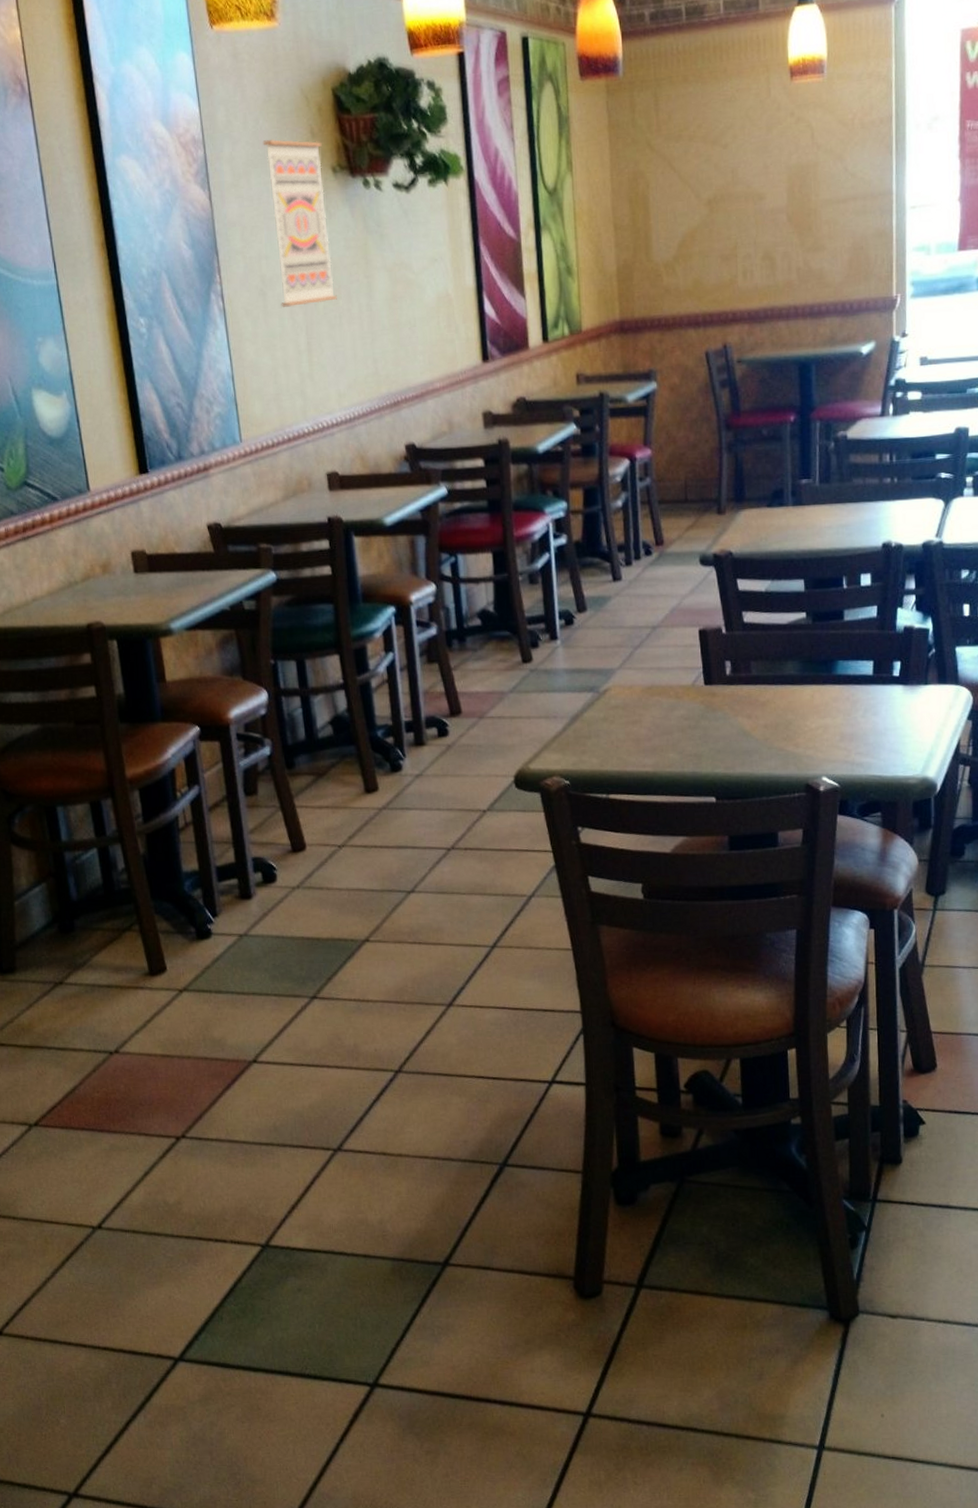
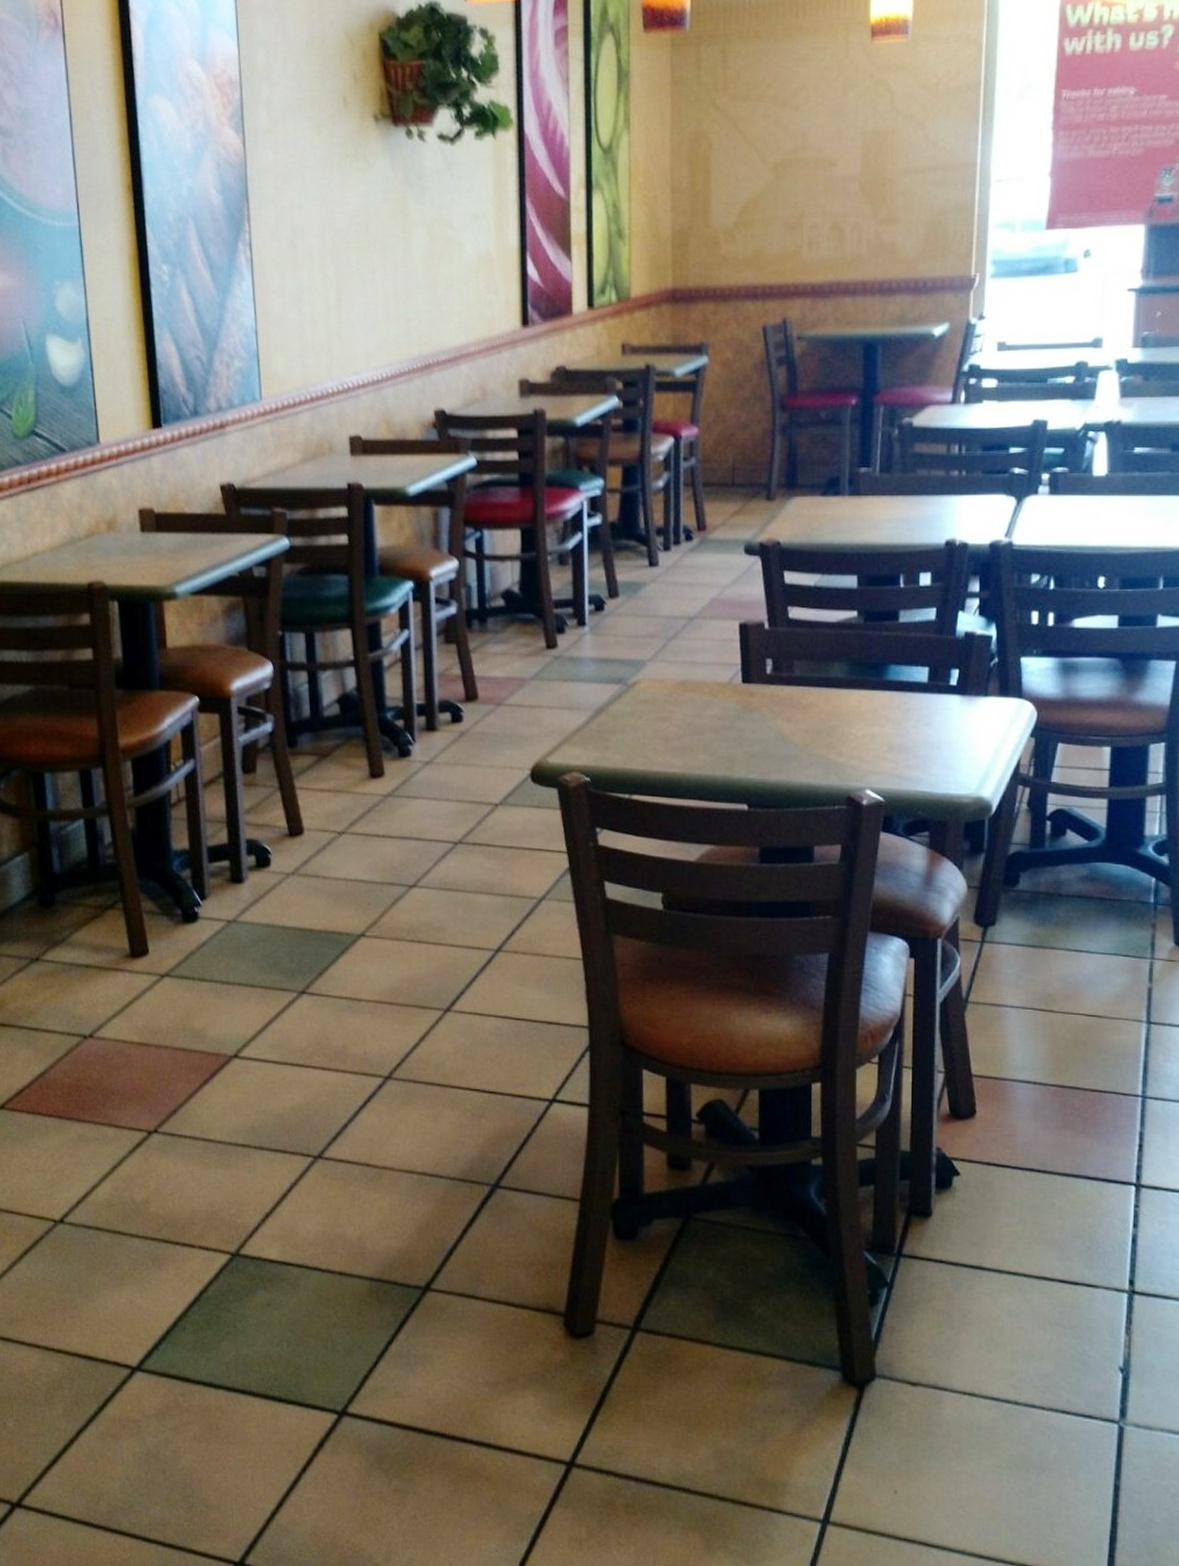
wall art: present [263,139,337,307] -> none [302,84,371,260]

